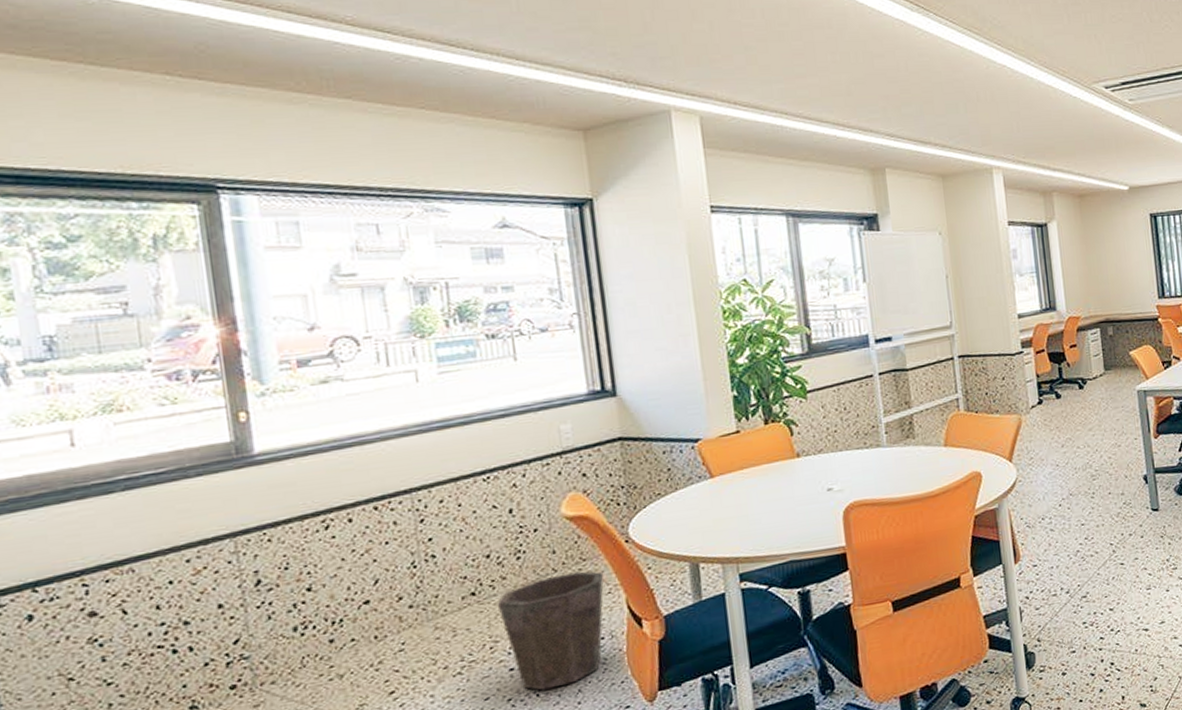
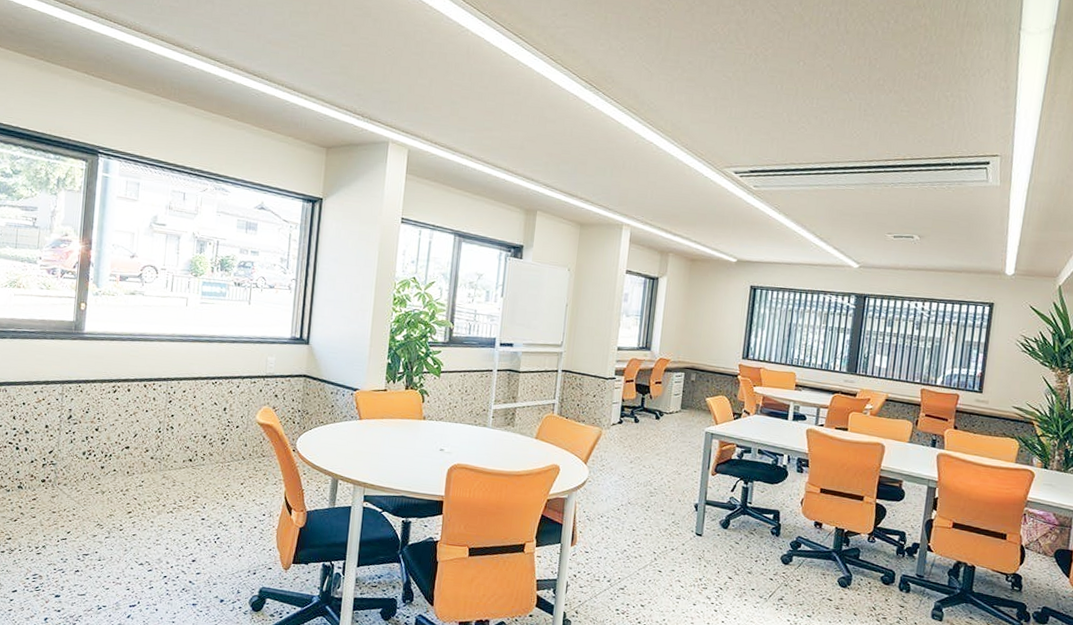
waste bin: present [497,571,604,690] -> none [203,461,274,541]

